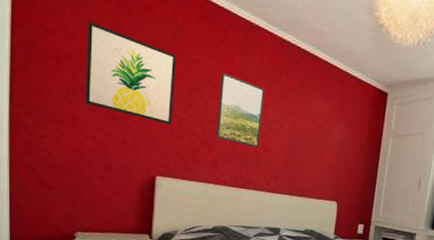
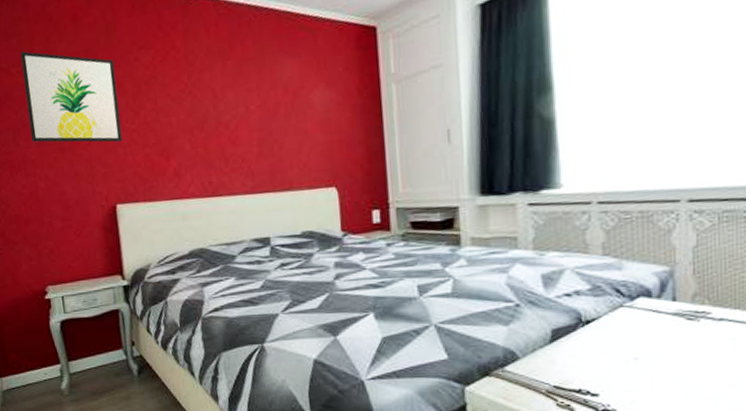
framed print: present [216,72,265,148] -> none [165,63,225,144]

